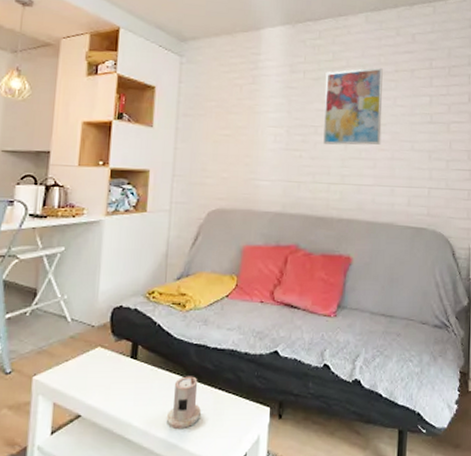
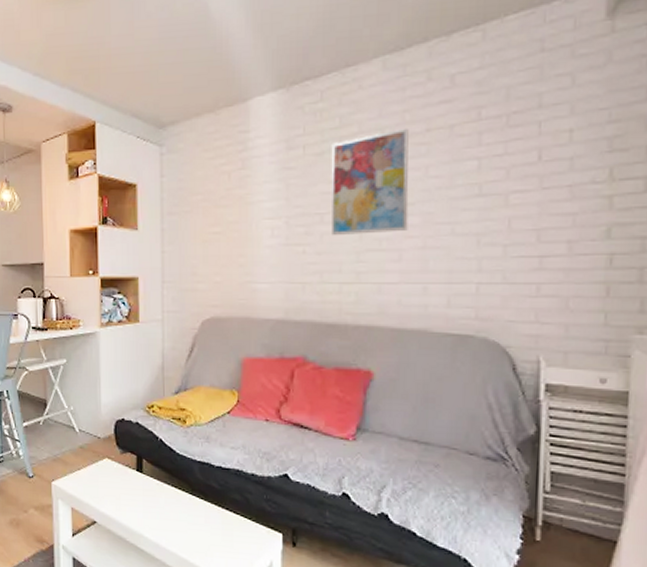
candle: present [167,376,201,430] -> none [176,493,209,546]

